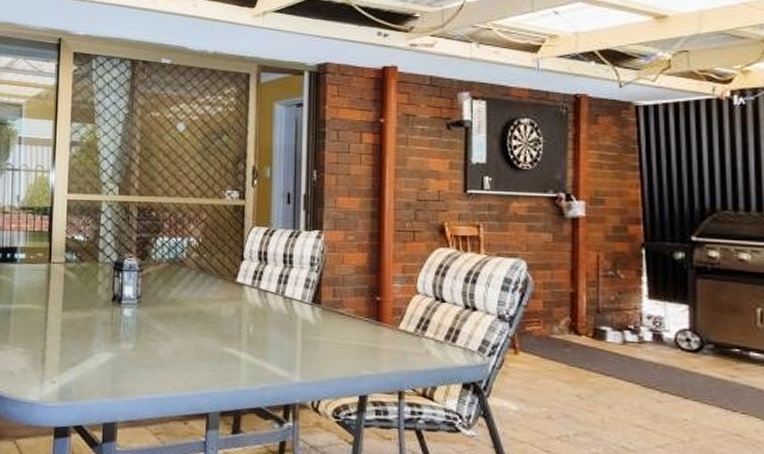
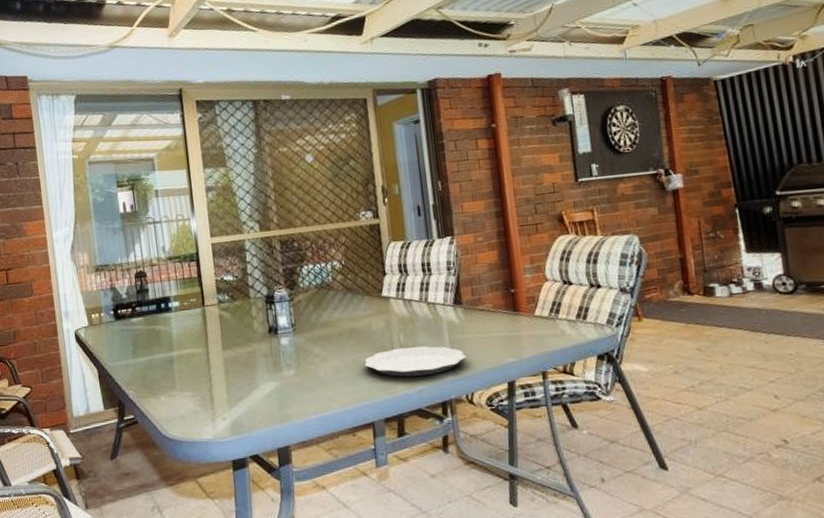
plate: none [207,339,318,374] -> present [364,345,467,377]

